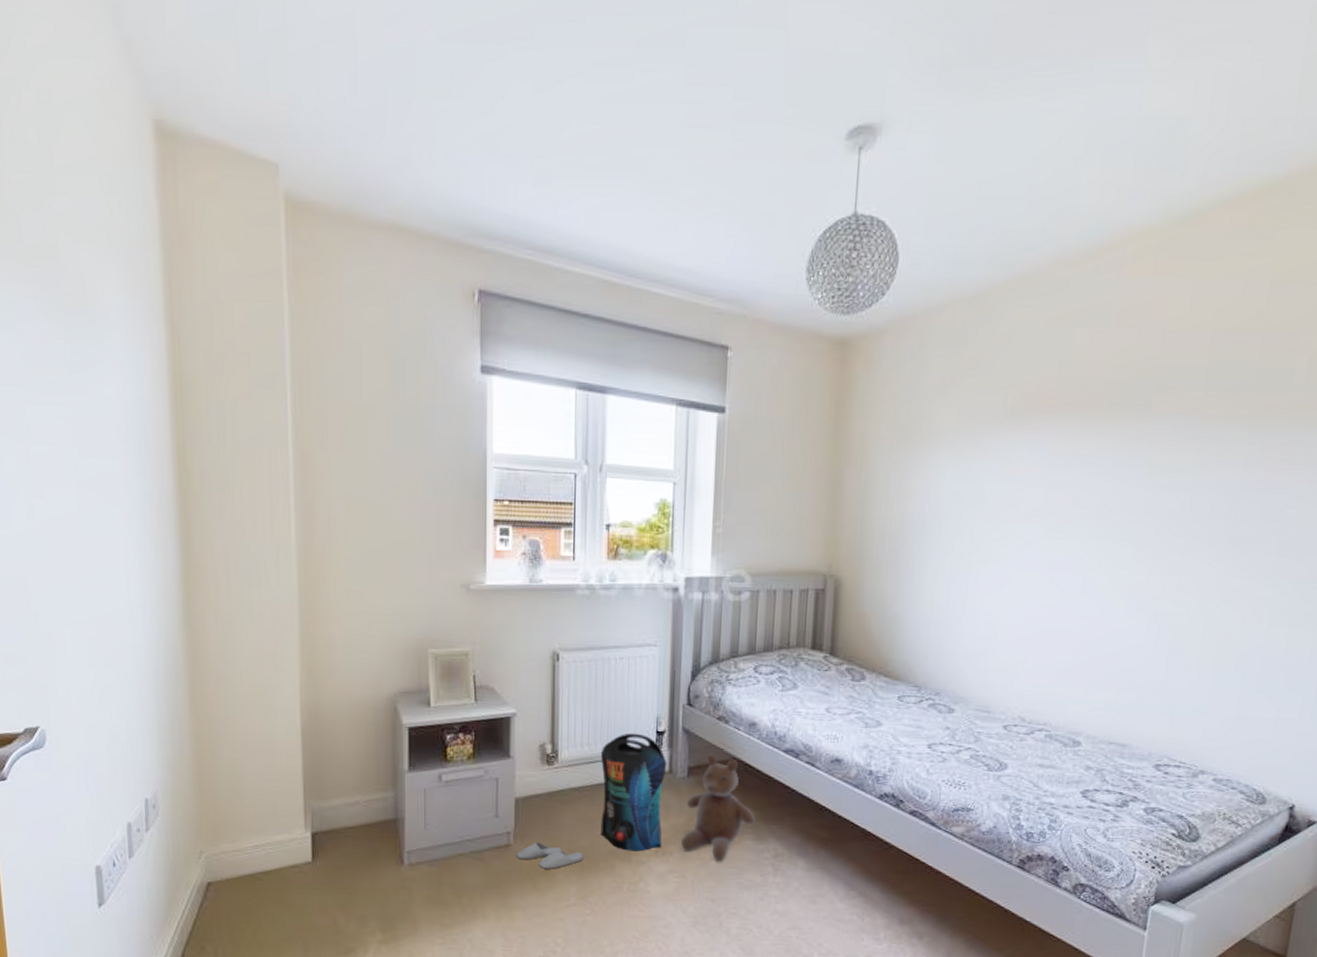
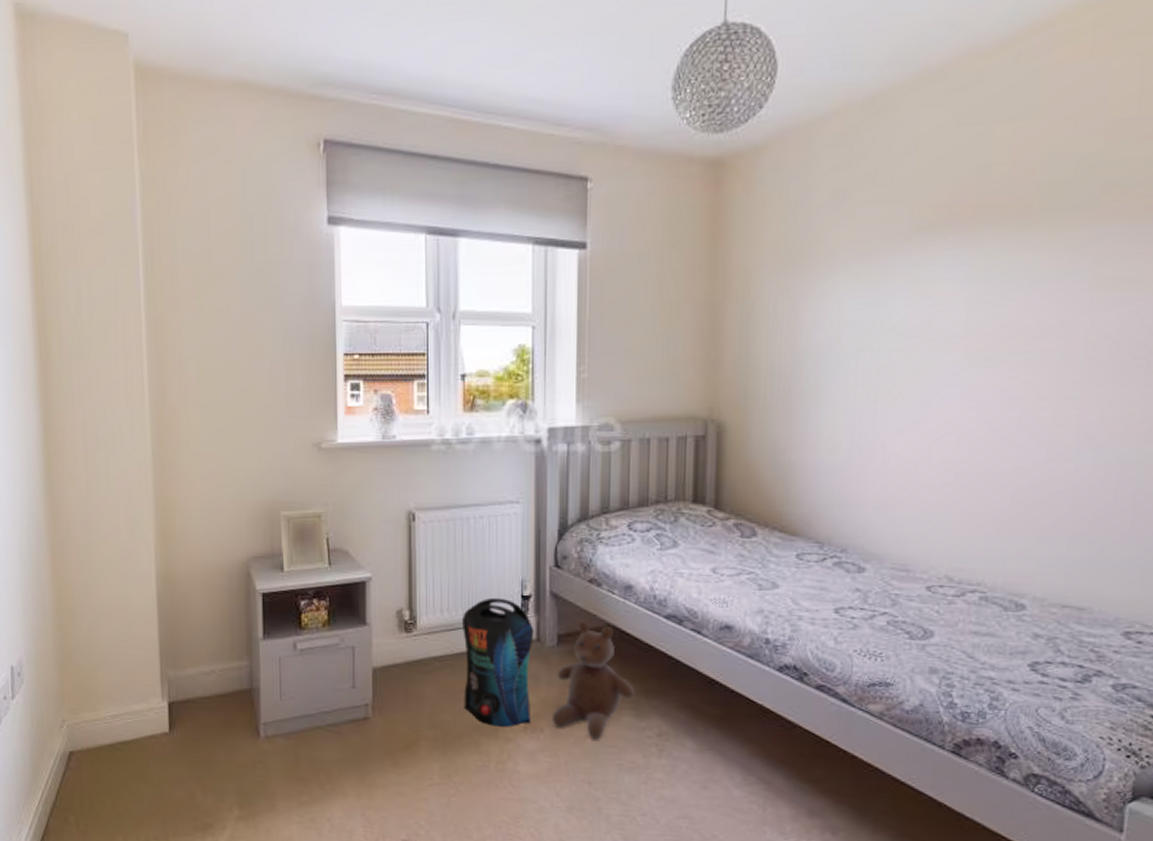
slippers: present [516,841,584,869] -> none [375,715,446,745]

